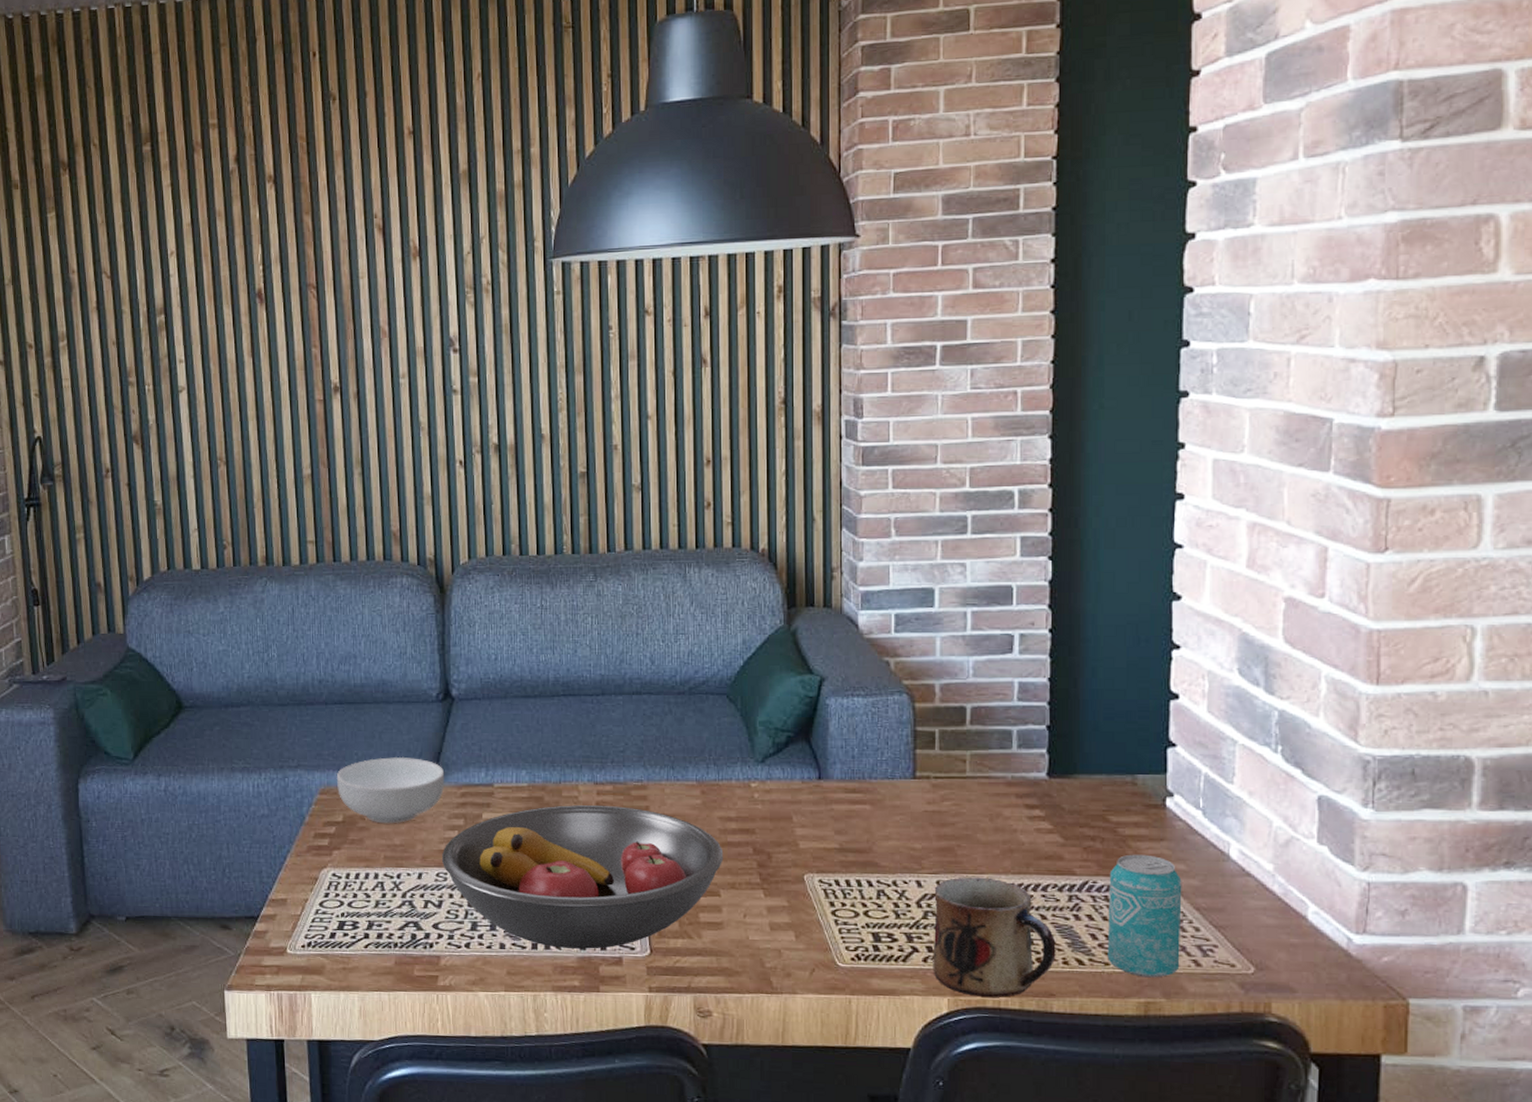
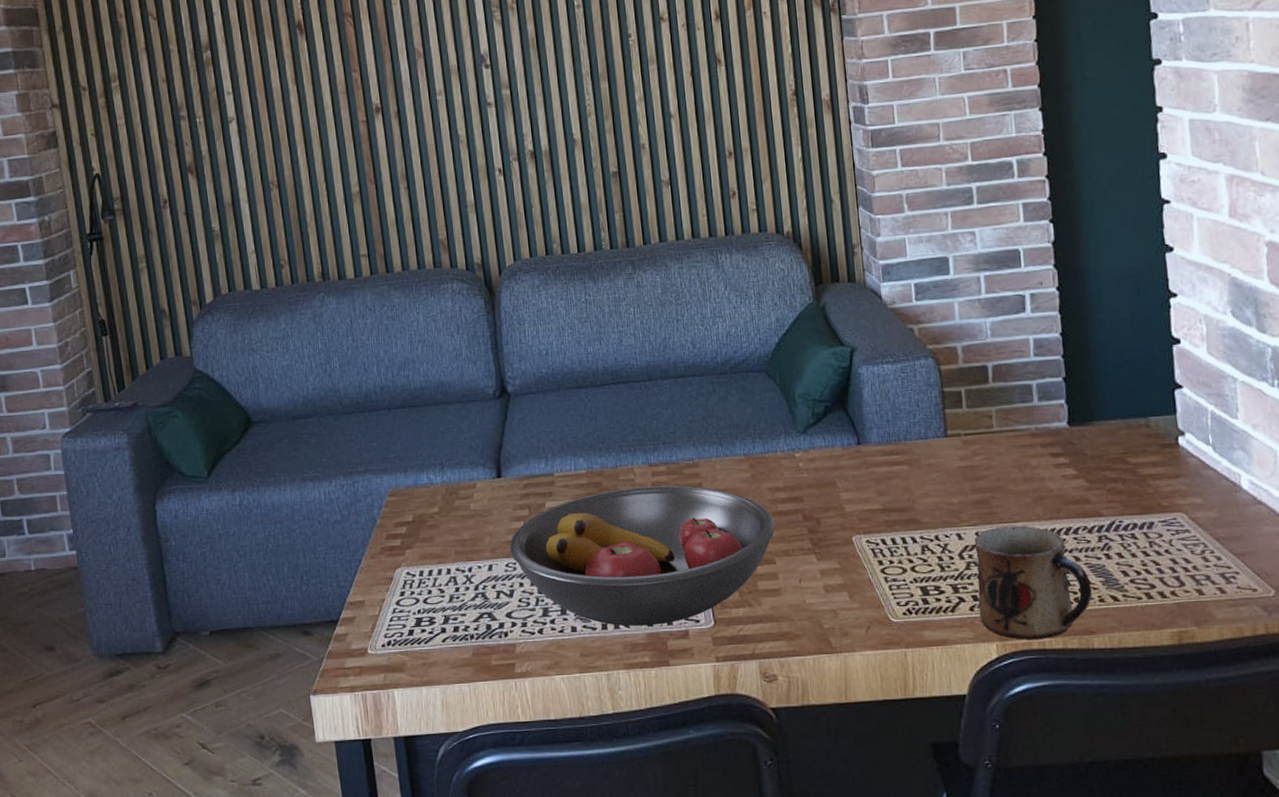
cereal bowl: present [336,756,445,824] -> none [403,454,508,520]
beverage can: present [1107,854,1182,978] -> none [1133,491,1206,608]

